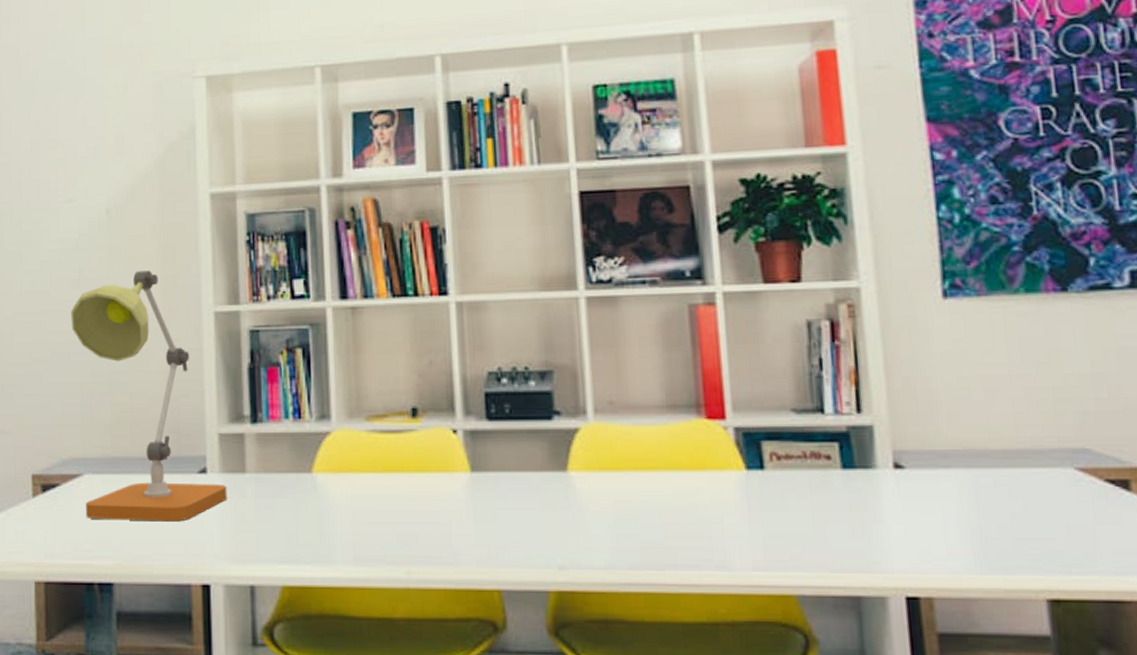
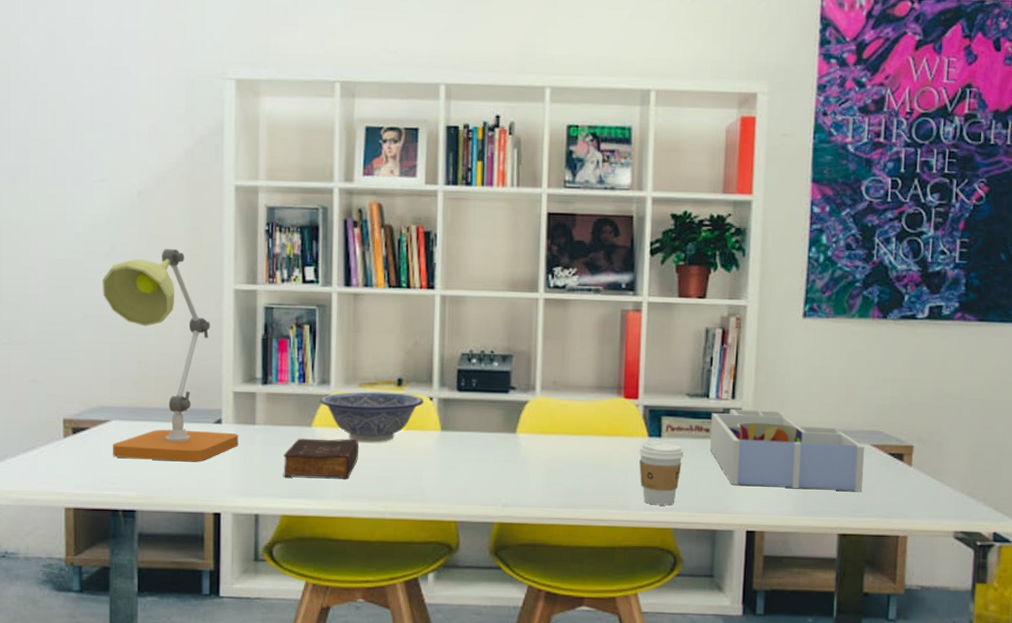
book: none [280,486,370,538] -> present [283,438,359,478]
decorative bowl: none [319,425,446,490] -> present [319,391,424,443]
coffee cup: none [736,475,799,563] -> present [639,441,683,506]
desk organizer: none [830,426,1075,538] -> present [709,408,865,492]

